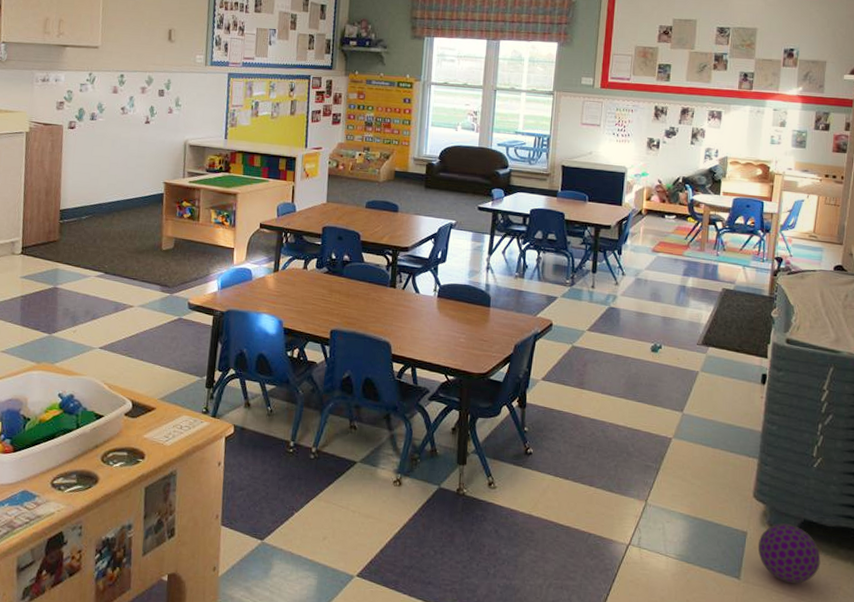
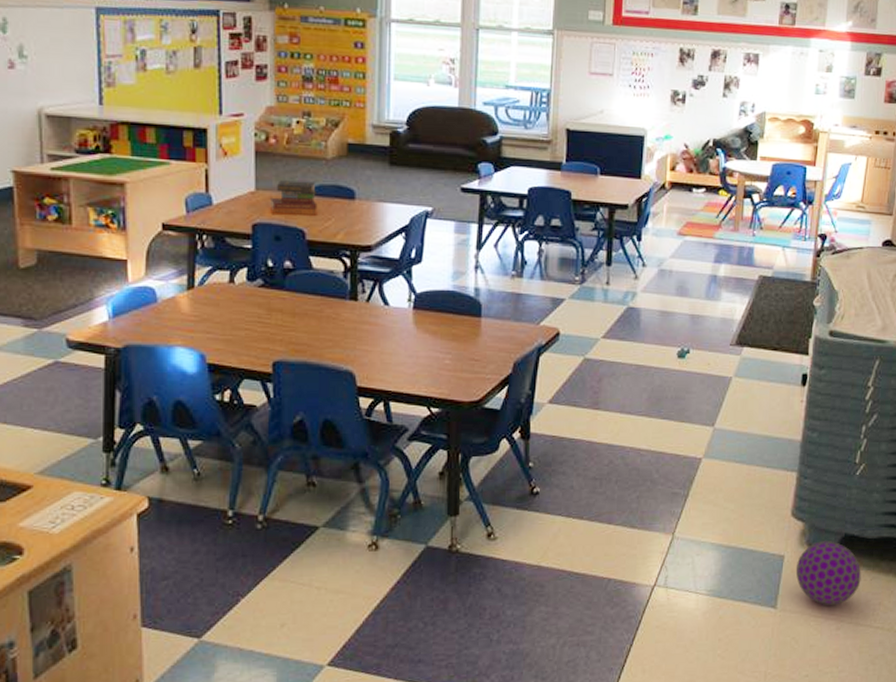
books: none [336,196,371,223] -> present [269,180,318,216]

